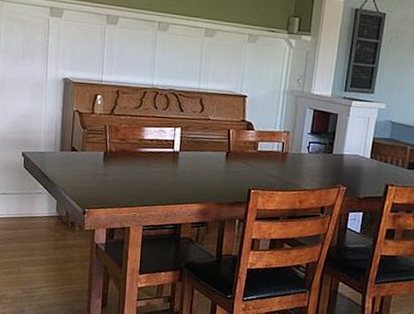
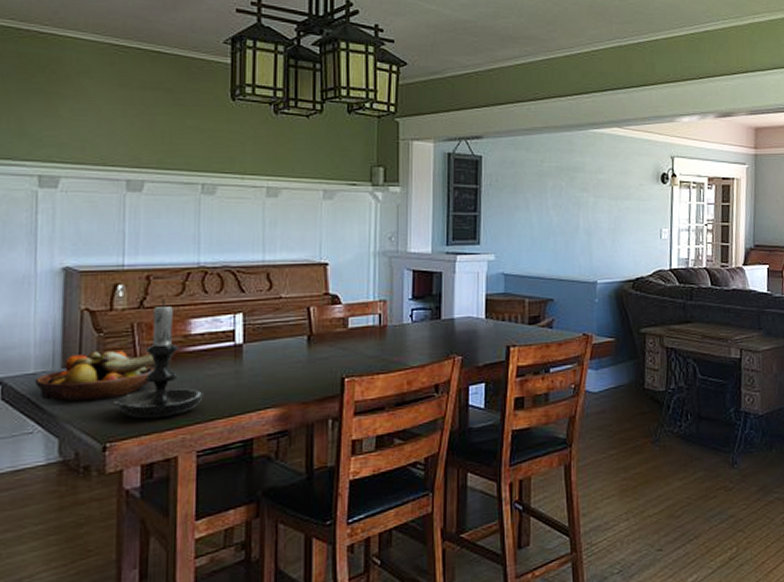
fruit bowl: none [43,142,119,178] -> present [34,350,155,402]
candle holder: none [89,109,150,198] -> present [110,299,204,419]

